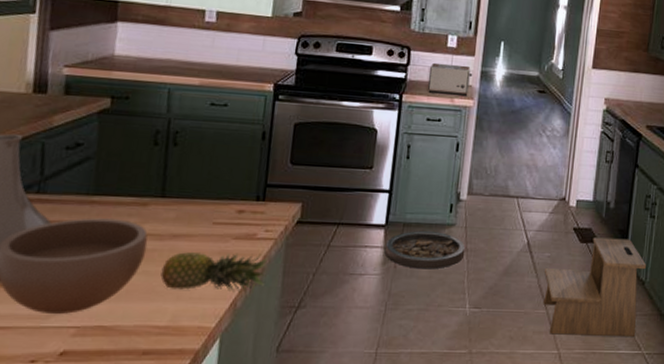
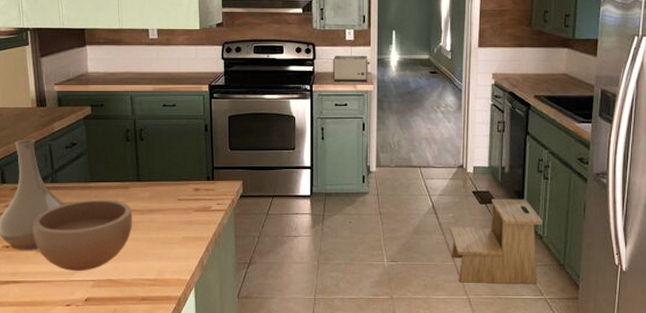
fruit: present [160,252,269,293] -> none [145,222,223,253]
pet bowl: present [385,231,466,269] -> none [312,199,379,231]

